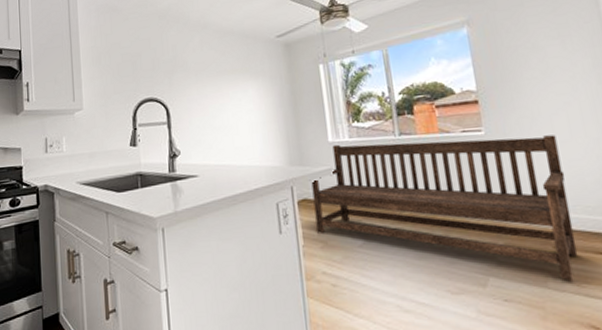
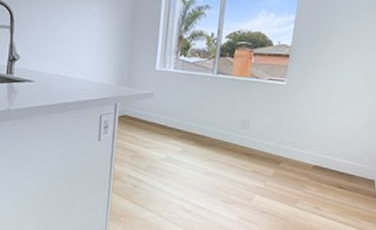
bench: present [309,135,578,280] -> none [130,73,340,204]

